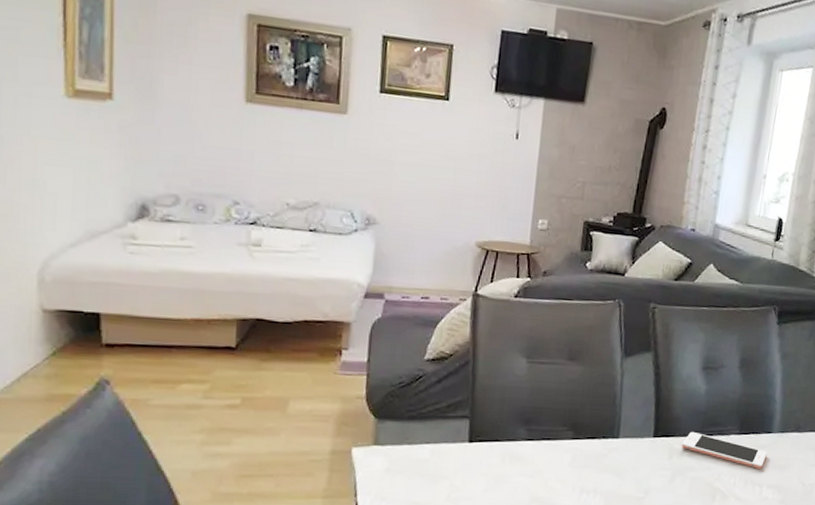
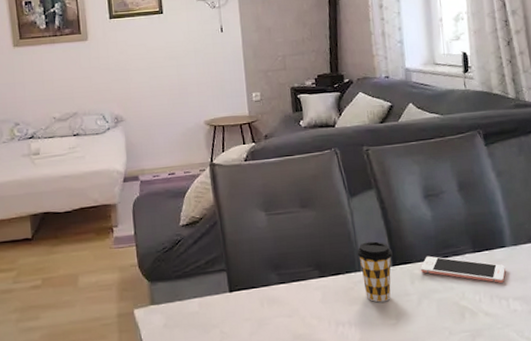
coffee cup: none [618,408,657,474] -> present [357,241,393,303]

